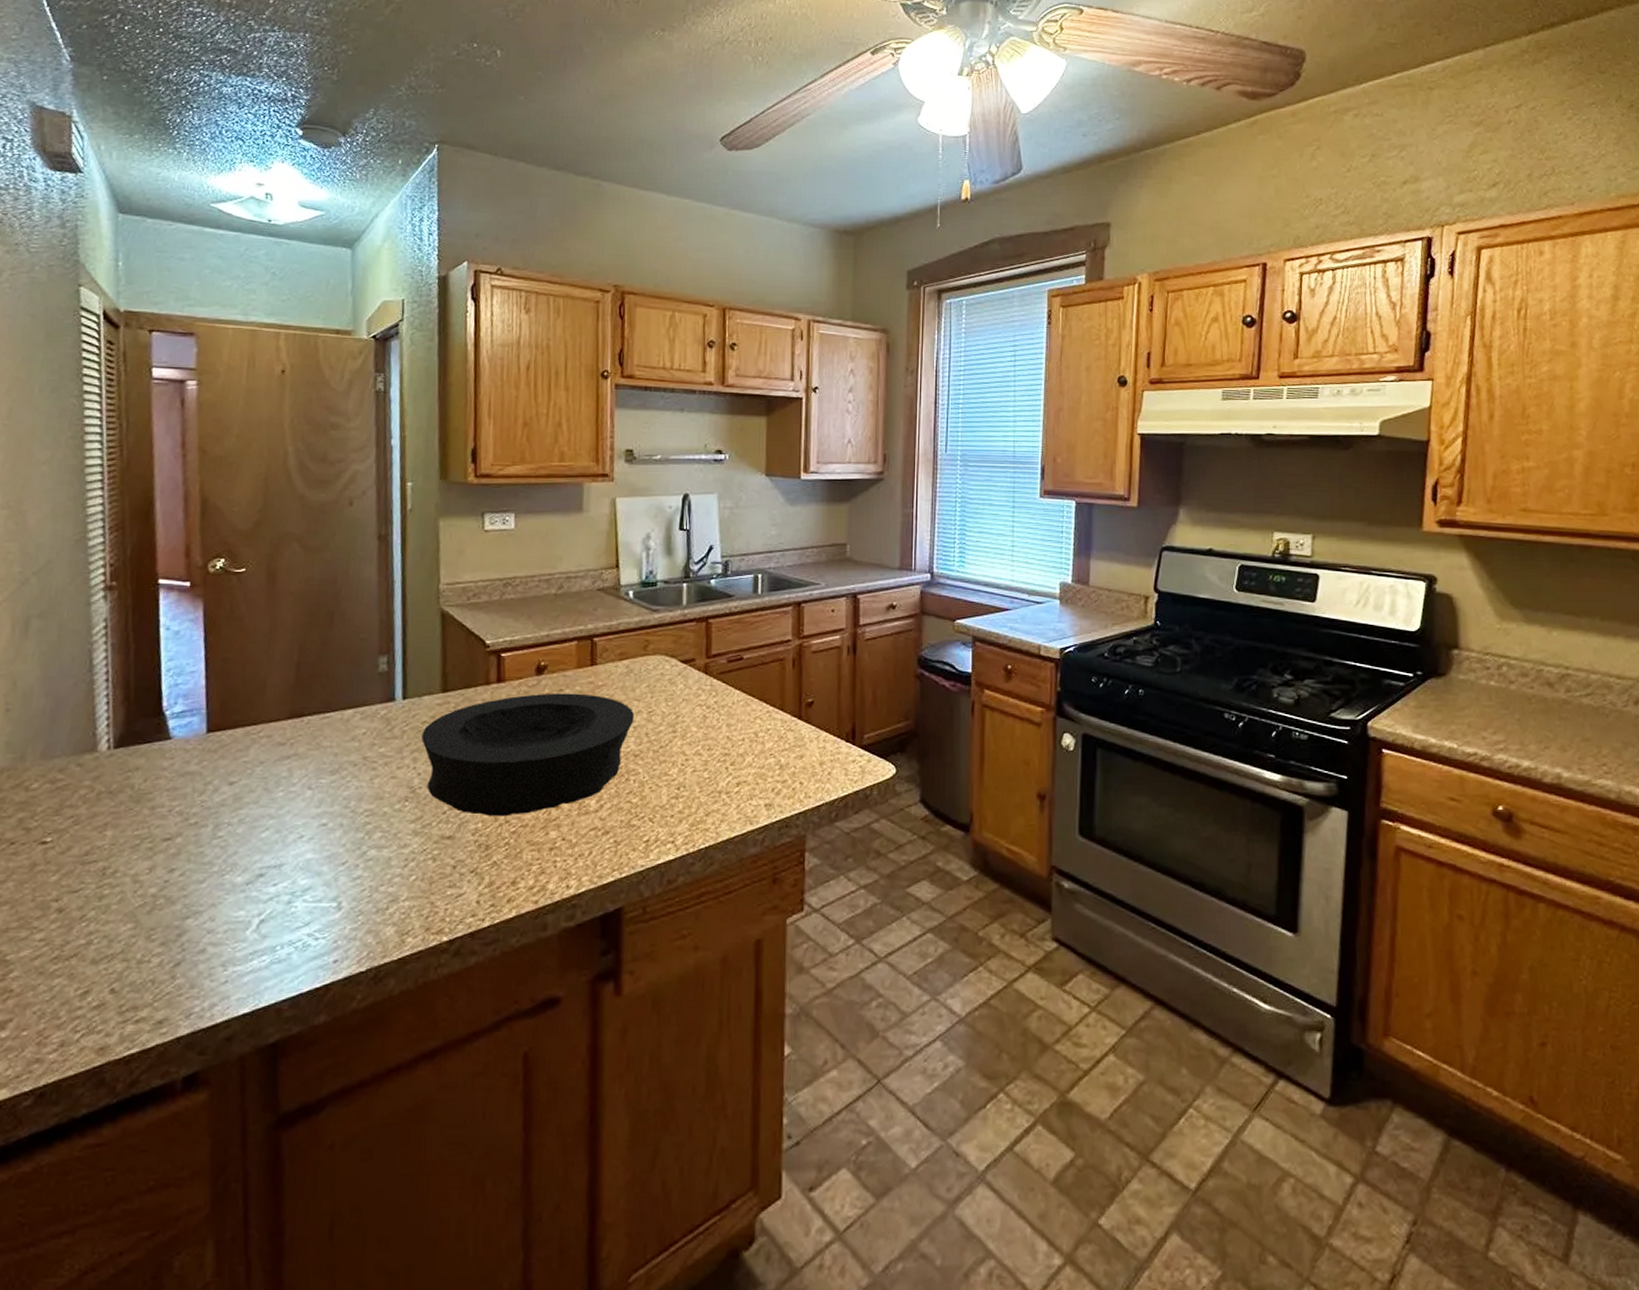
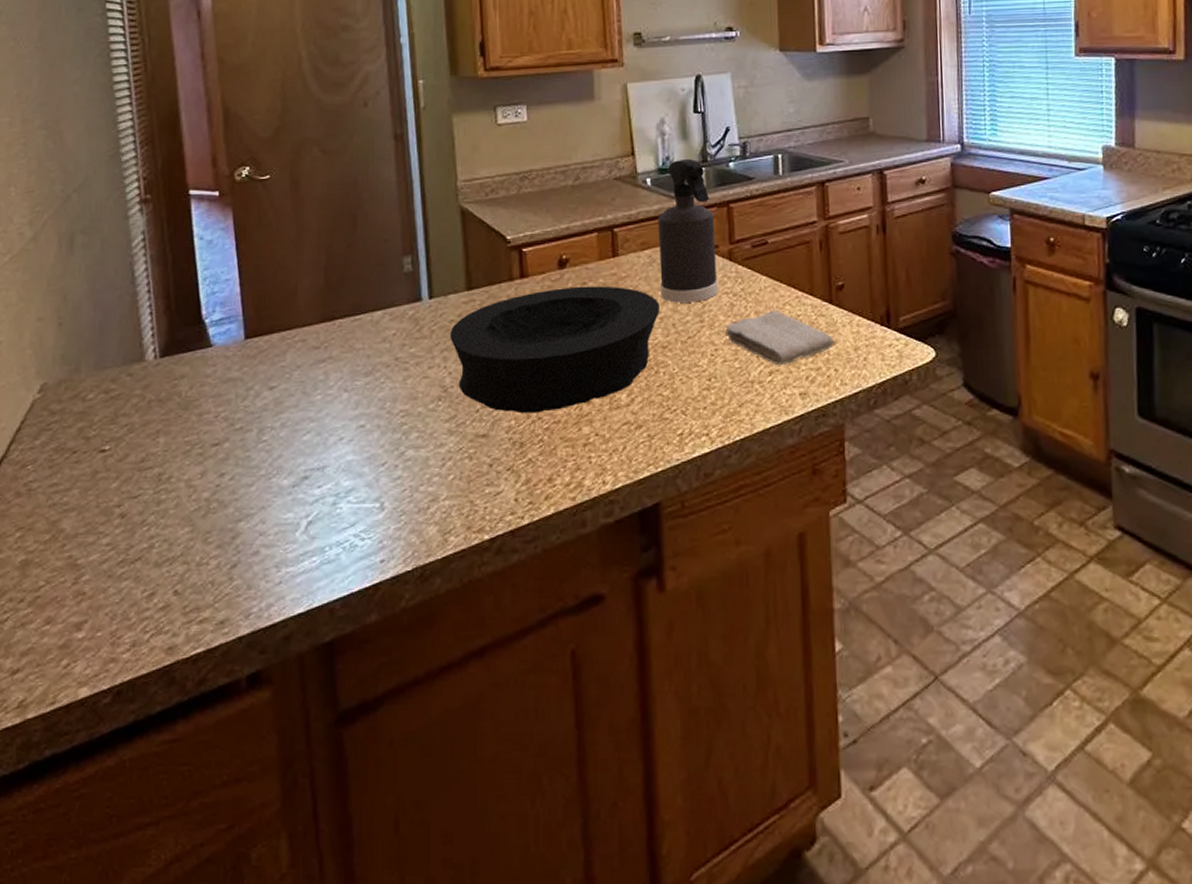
spray bottle: none [636,573,693,713] -> present [658,158,719,303]
washcloth: none [696,724,802,777] -> present [724,311,835,366]

